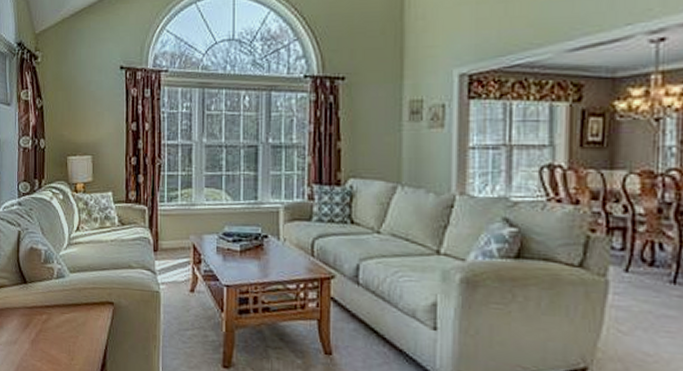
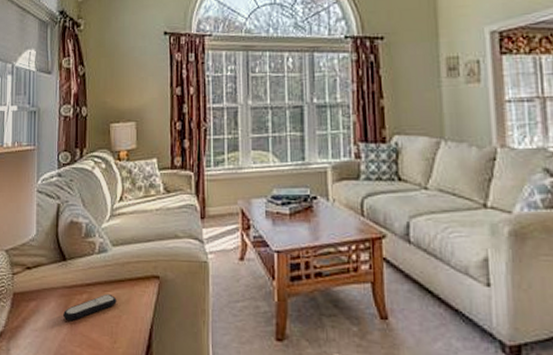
remote control: none [25,315,74,338] -> present [63,293,117,320]

